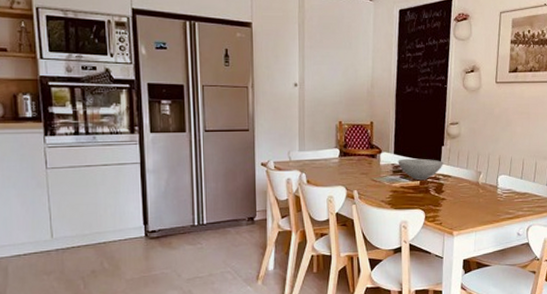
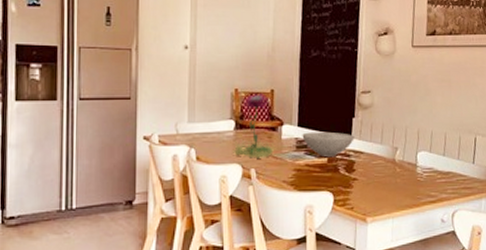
flower: none [338,124,374,182] -> present [233,93,275,158]

